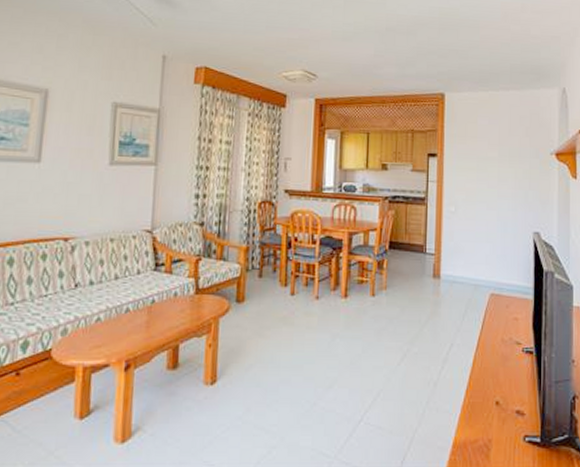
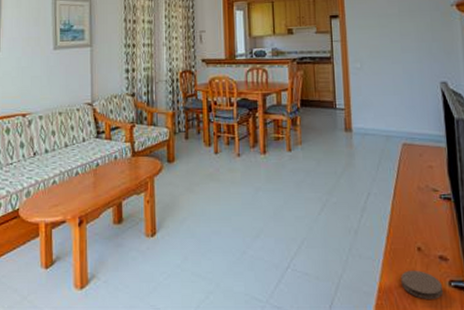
coaster: none [476,425,517,454] -> present [401,270,444,299]

